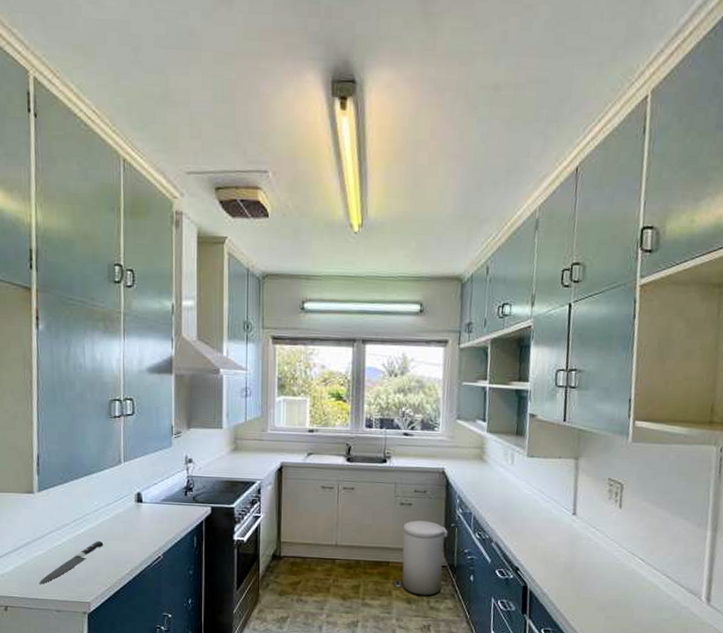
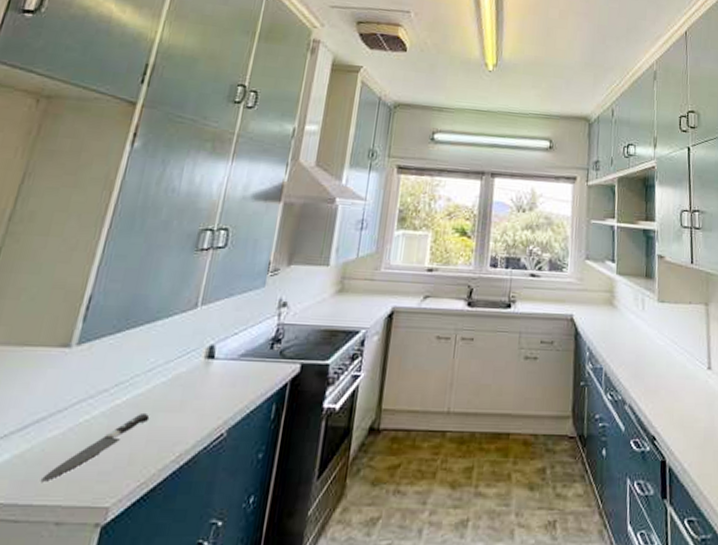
pedal bin: present [394,520,448,597] -> none [514,378,577,481]

